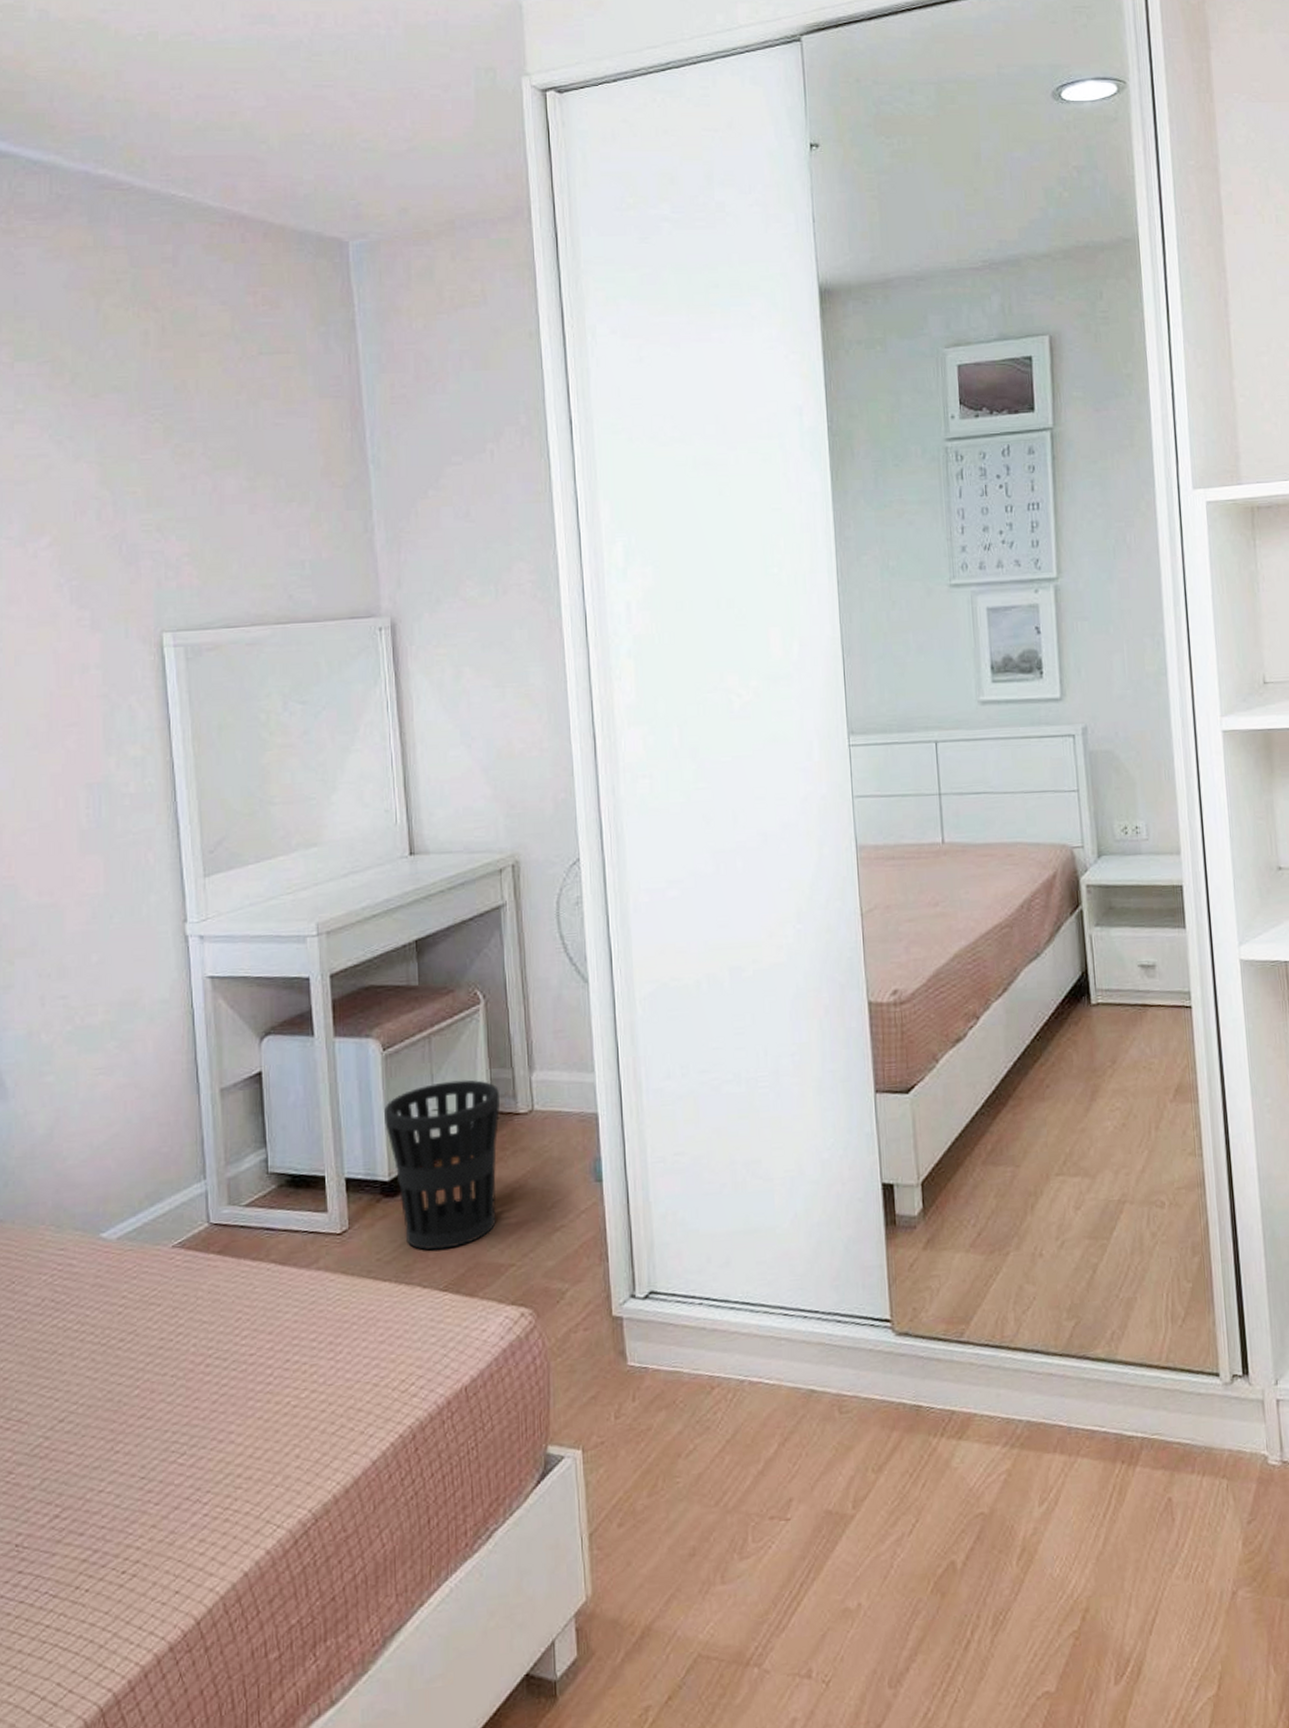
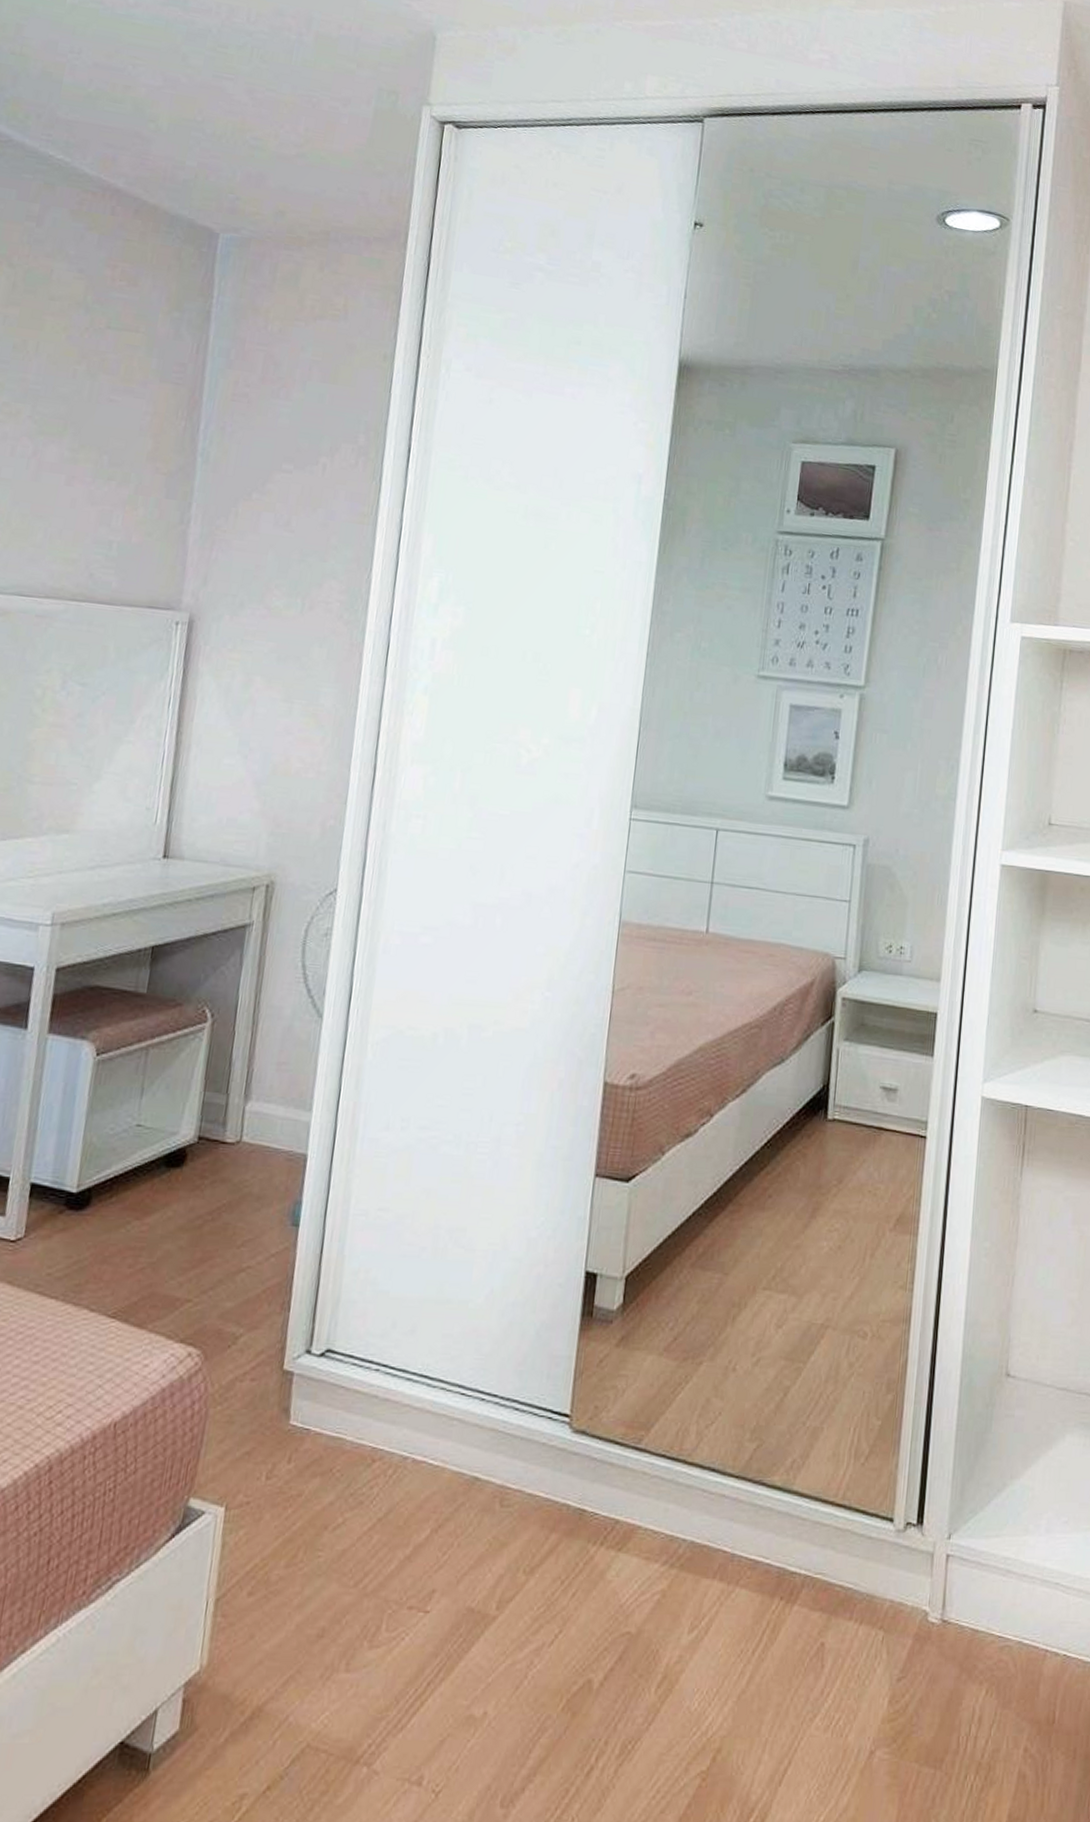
wastebasket: present [384,1079,500,1250] -> none [82,1097,210,1274]

